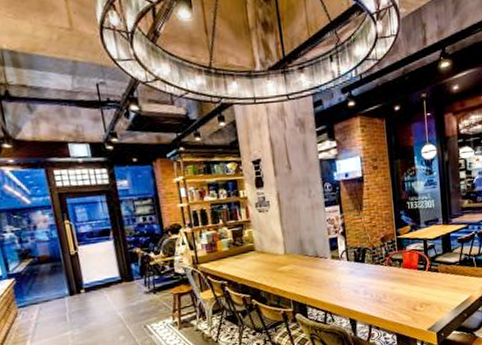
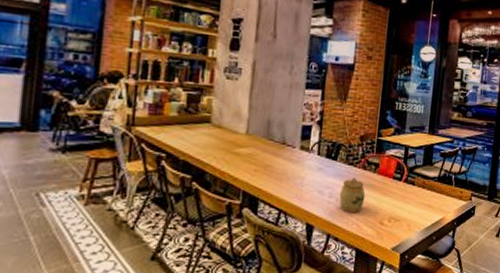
jar: none [372,274,396,305] -> present [339,177,366,214]

